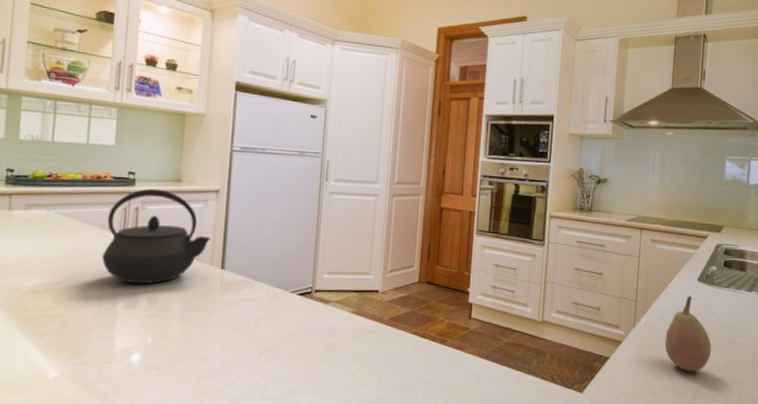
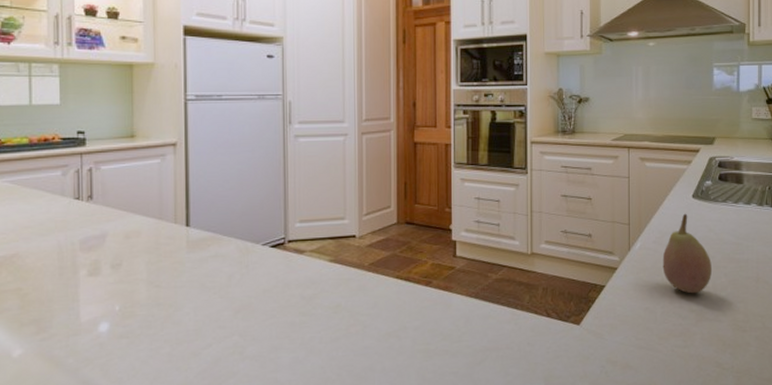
kettle: present [102,188,211,285] -> none [58,147,173,250]

